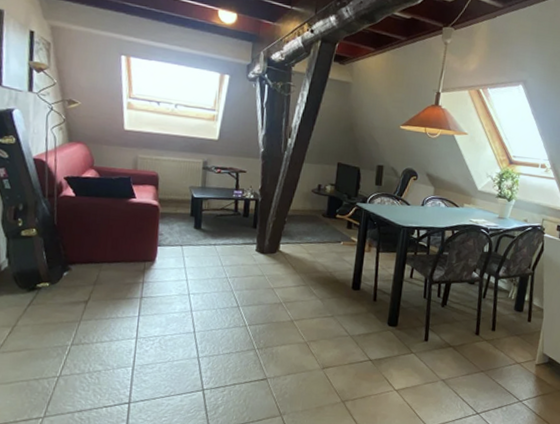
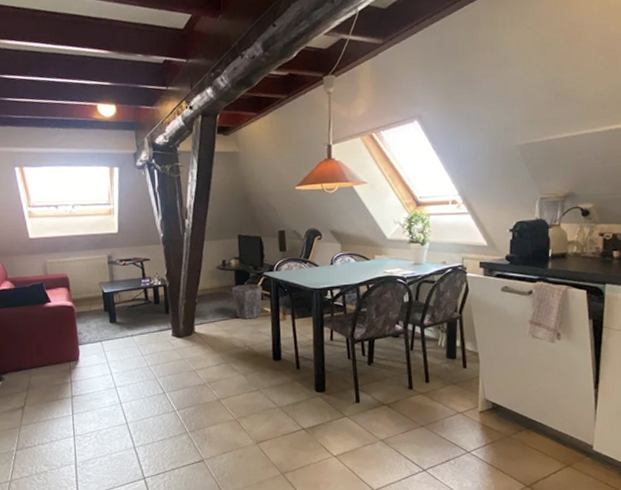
waste bin: none [322,211,353,246] -> present [232,284,262,319]

